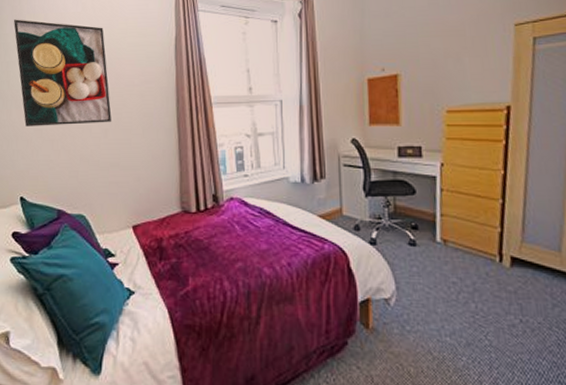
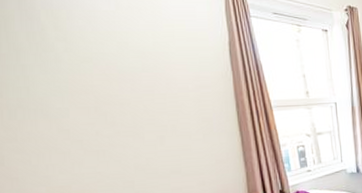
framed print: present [13,19,112,126] -> none [23,15,166,138]

